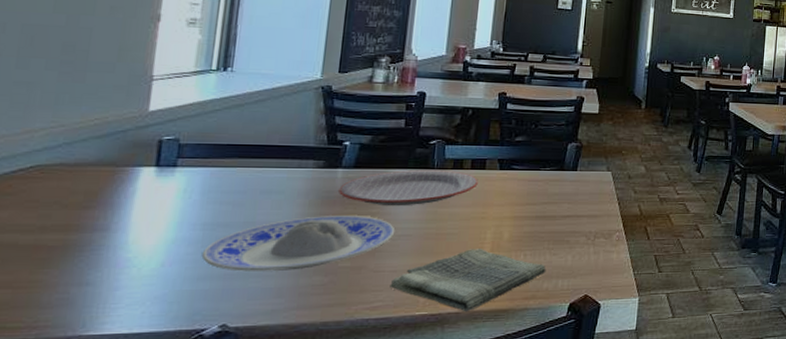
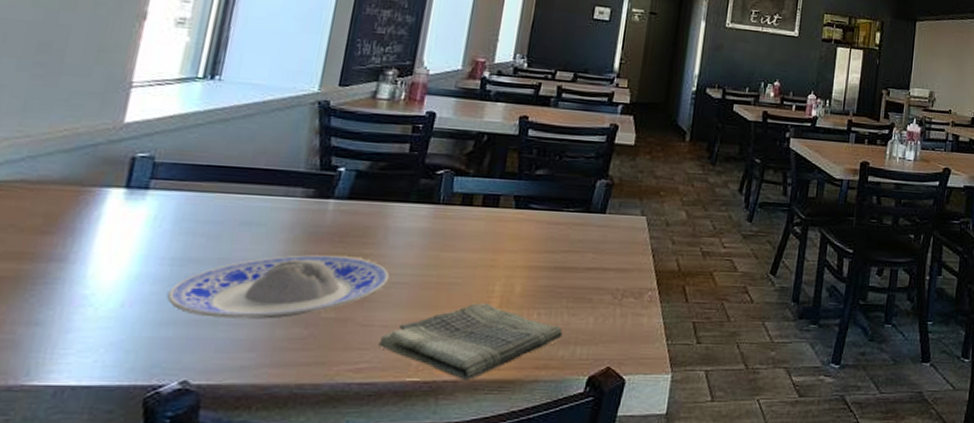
plate: present [338,169,478,206] -> none [328,204,490,248]

